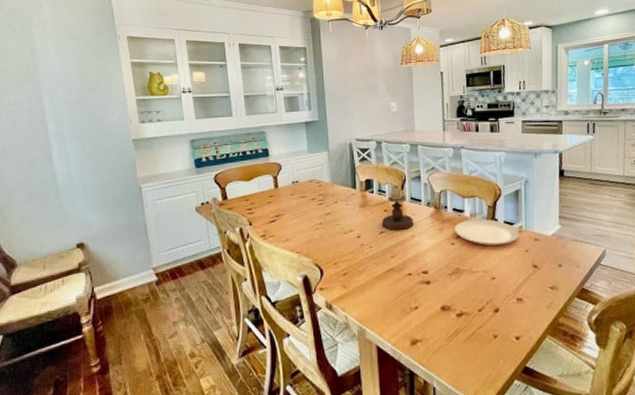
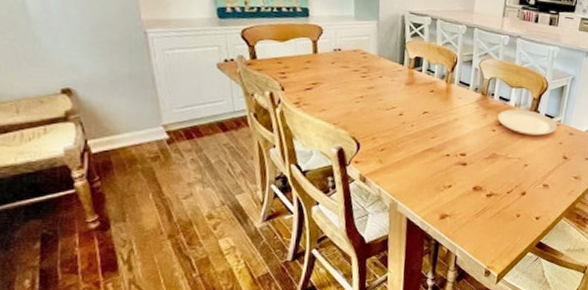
candlestick: present [382,184,413,230] -> none [427,66,459,112]

